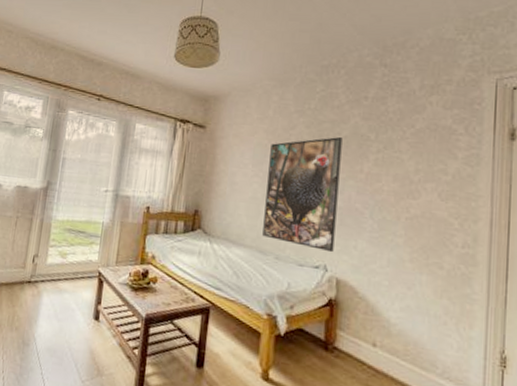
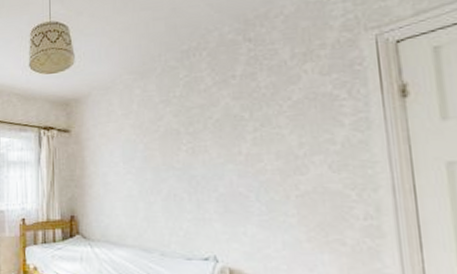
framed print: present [262,136,343,253] -> none [140,120,222,242]

